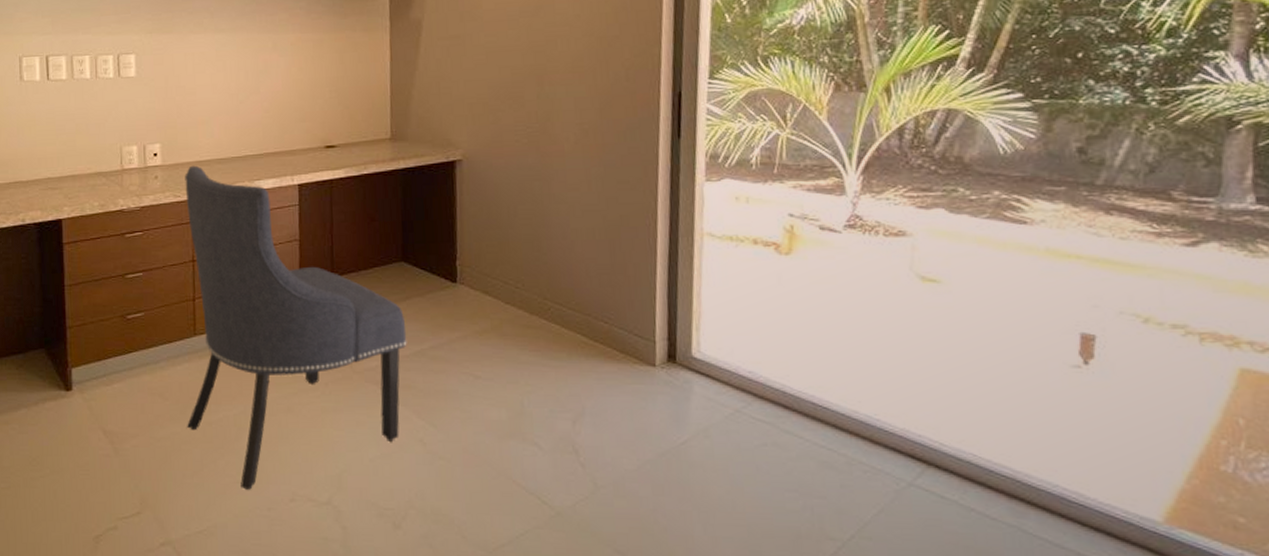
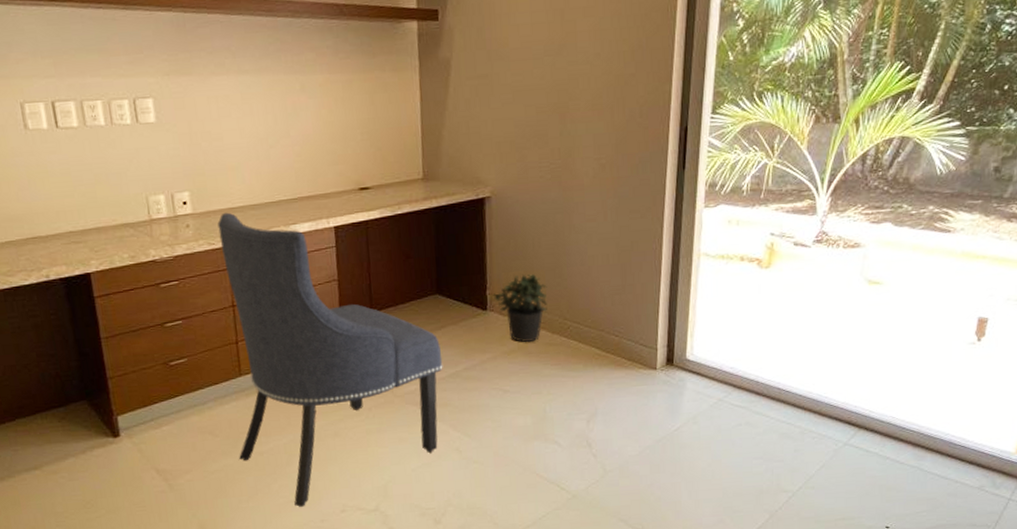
potted plant: none [463,246,525,322] -> present [492,274,547,342]

